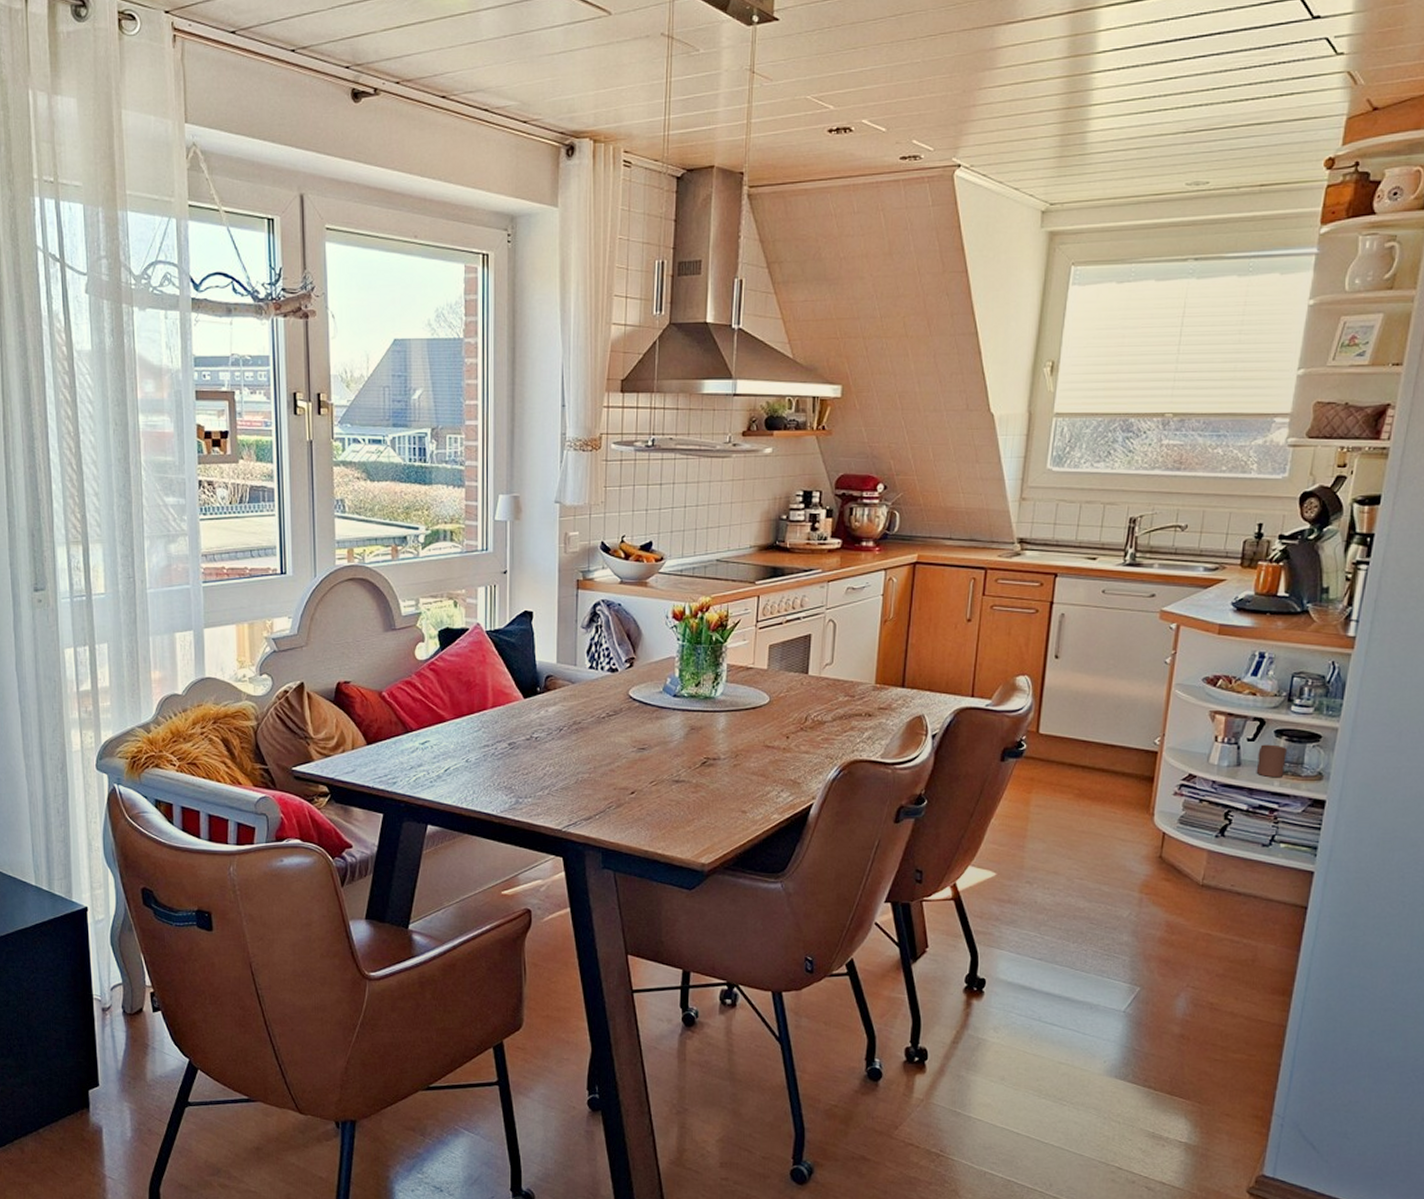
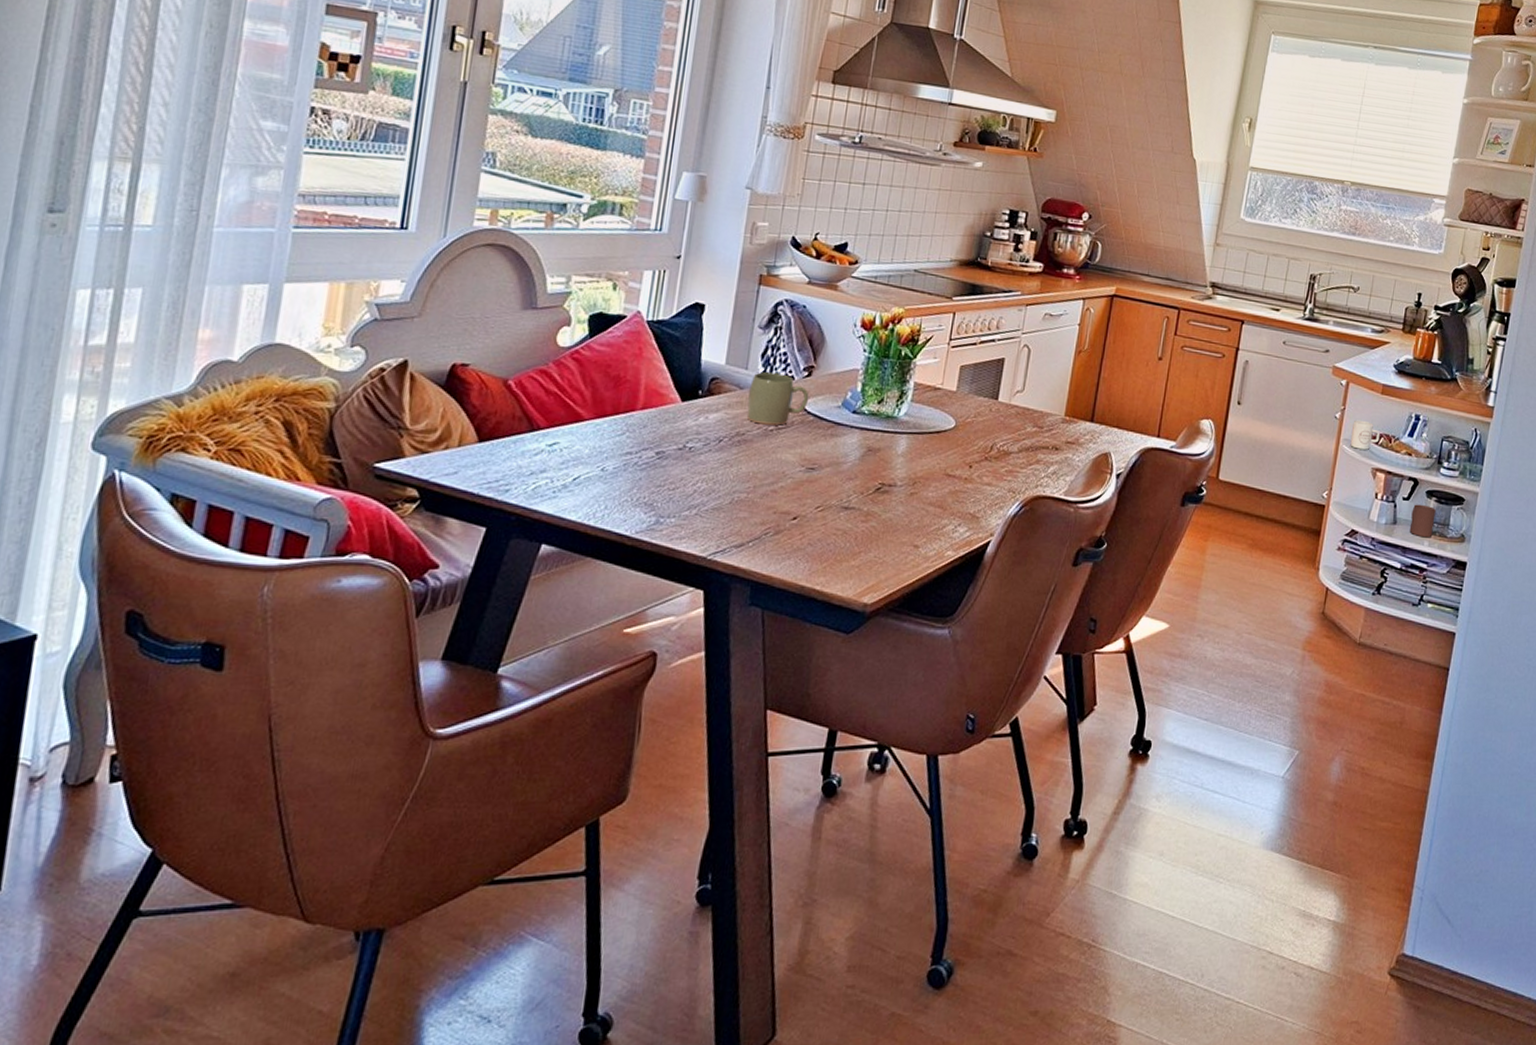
mug: none [580,667,633,713] -> present [746,372,809,426]
mug: none [1184,663,1218,693] -> present [1350,420,1380,450]

